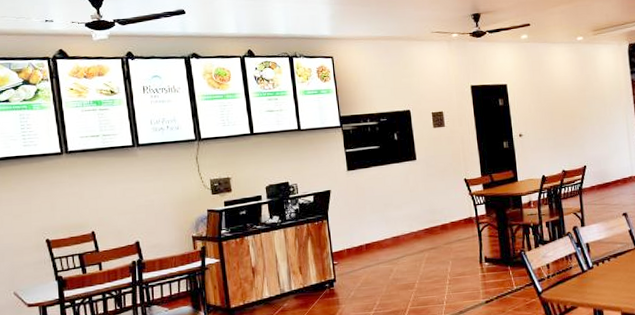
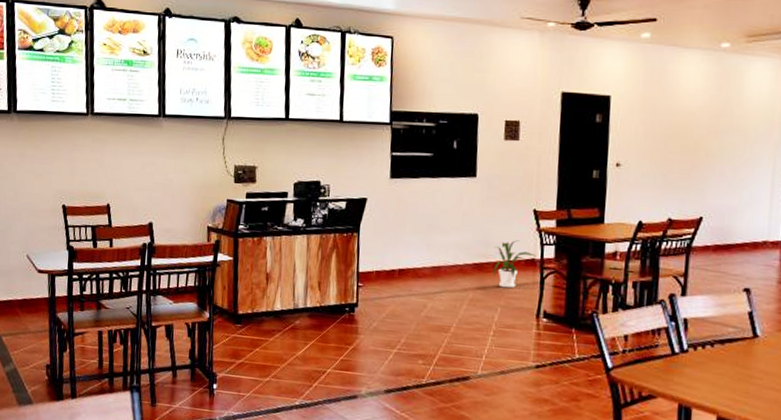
house plant: none [440,204,472,244] -> present [493,240,536,288]

